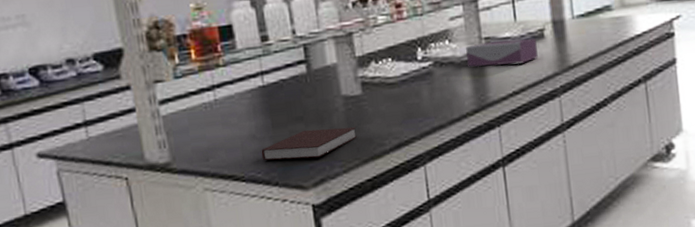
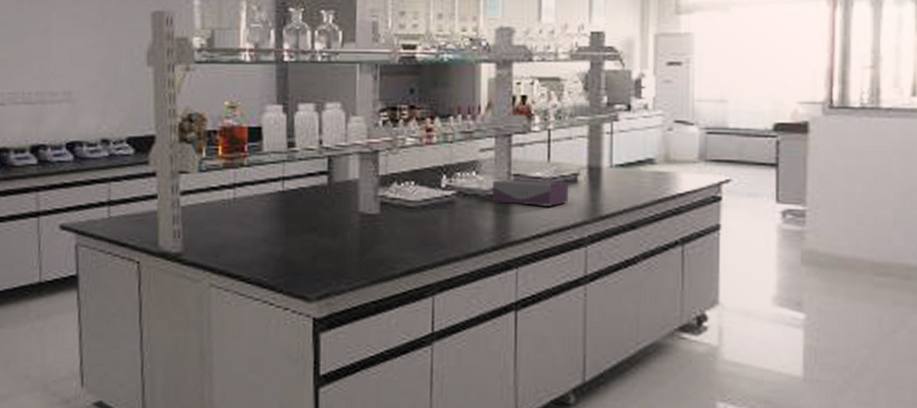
notebook: present [261,127,358,161] -> none [270,242,369,272]

